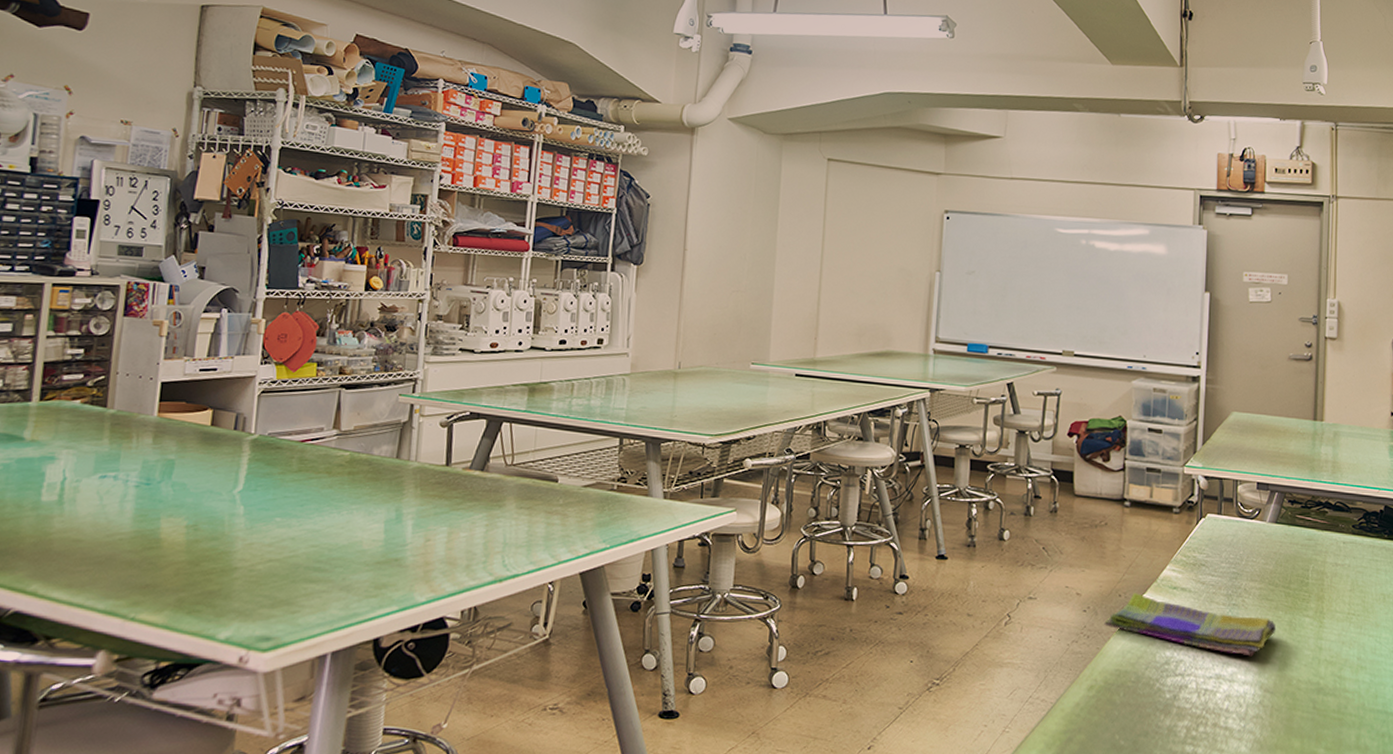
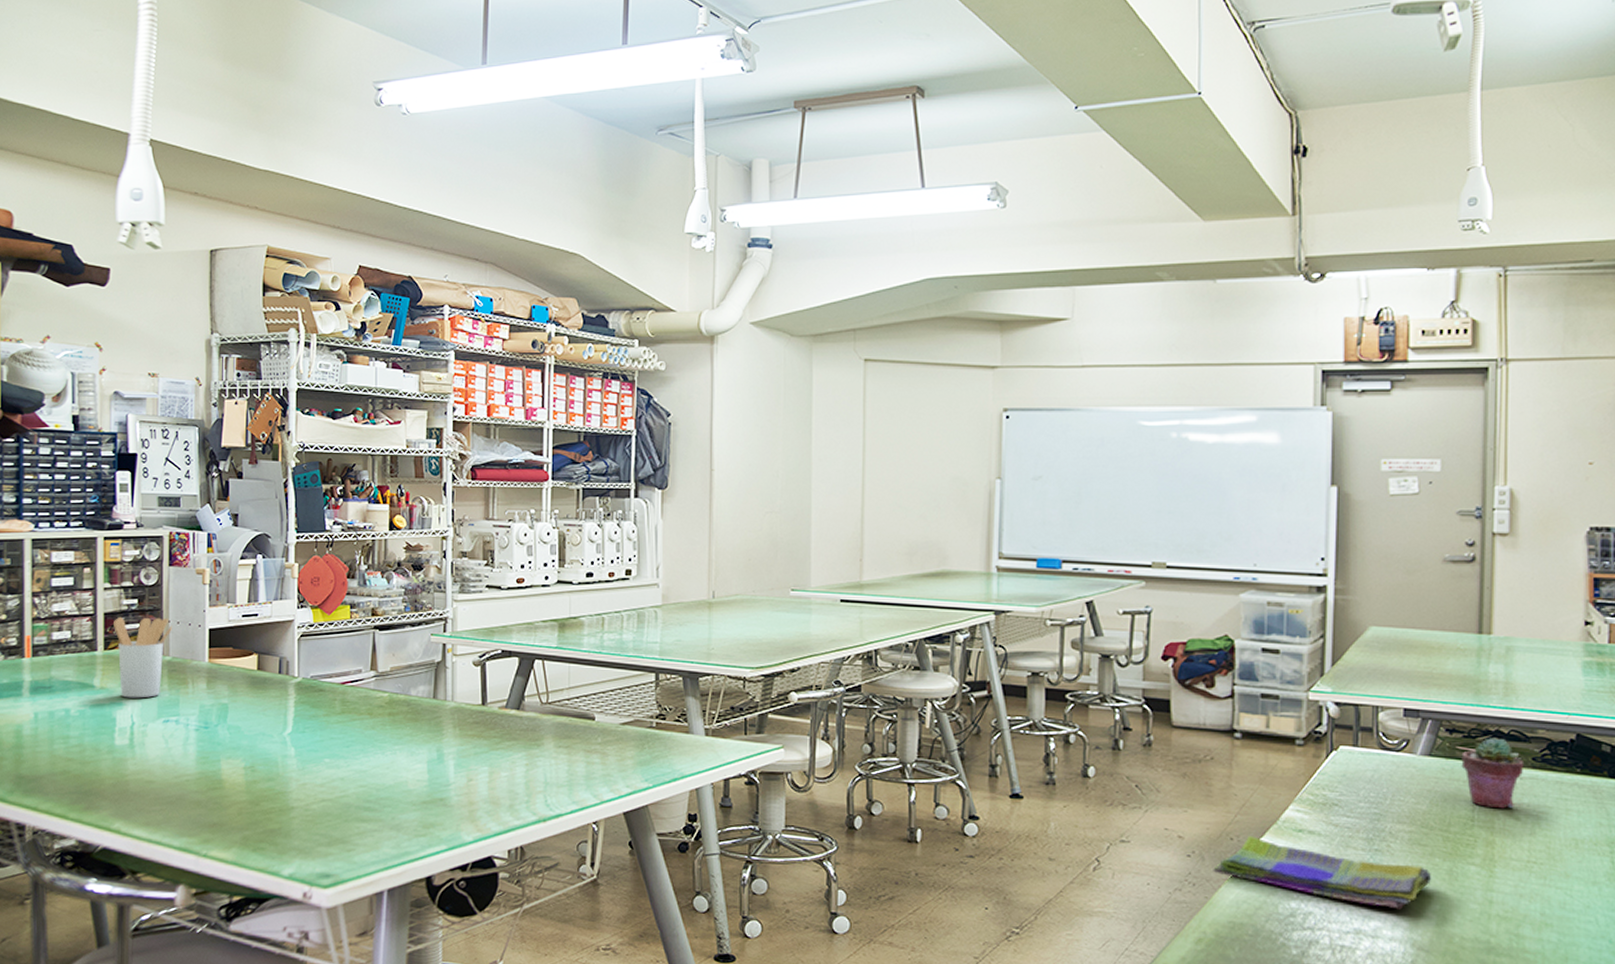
utensil holder: none [53,367,122,453] -> present [114,617,173,698]
potted succulent: none [1300,508,1347,569] -> present [1461,738,1525,809]

